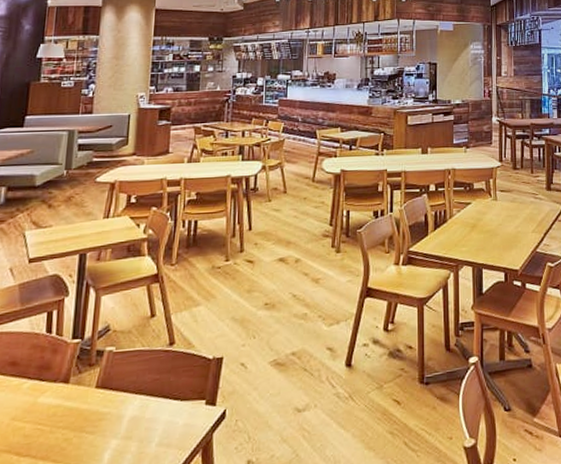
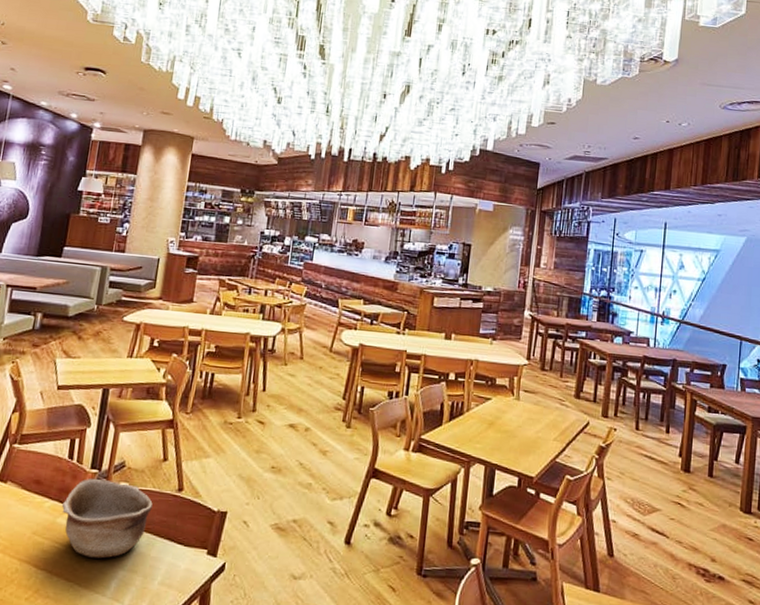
ceramic bowl: none [42,348,143,433] -> present [61,477,153,559]

